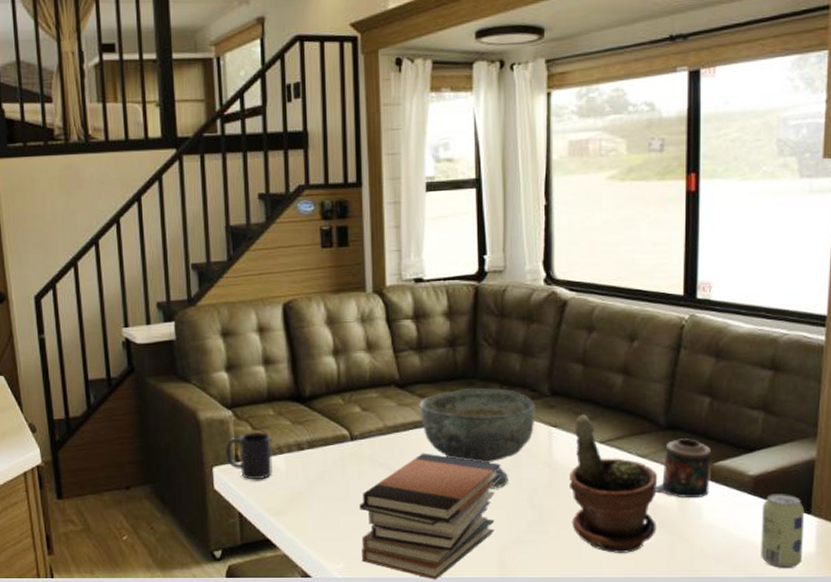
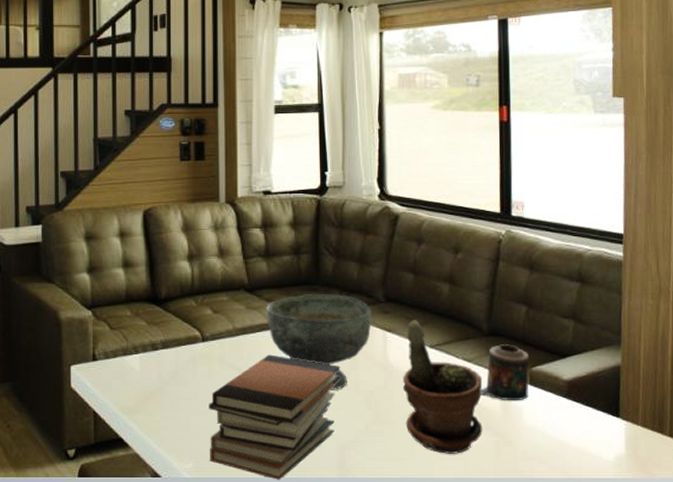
mug: present [225,431,272,480] -> none [83,331,127,379]
beverage can: present [761,494,805,569] -> none [576,398,614,471]

